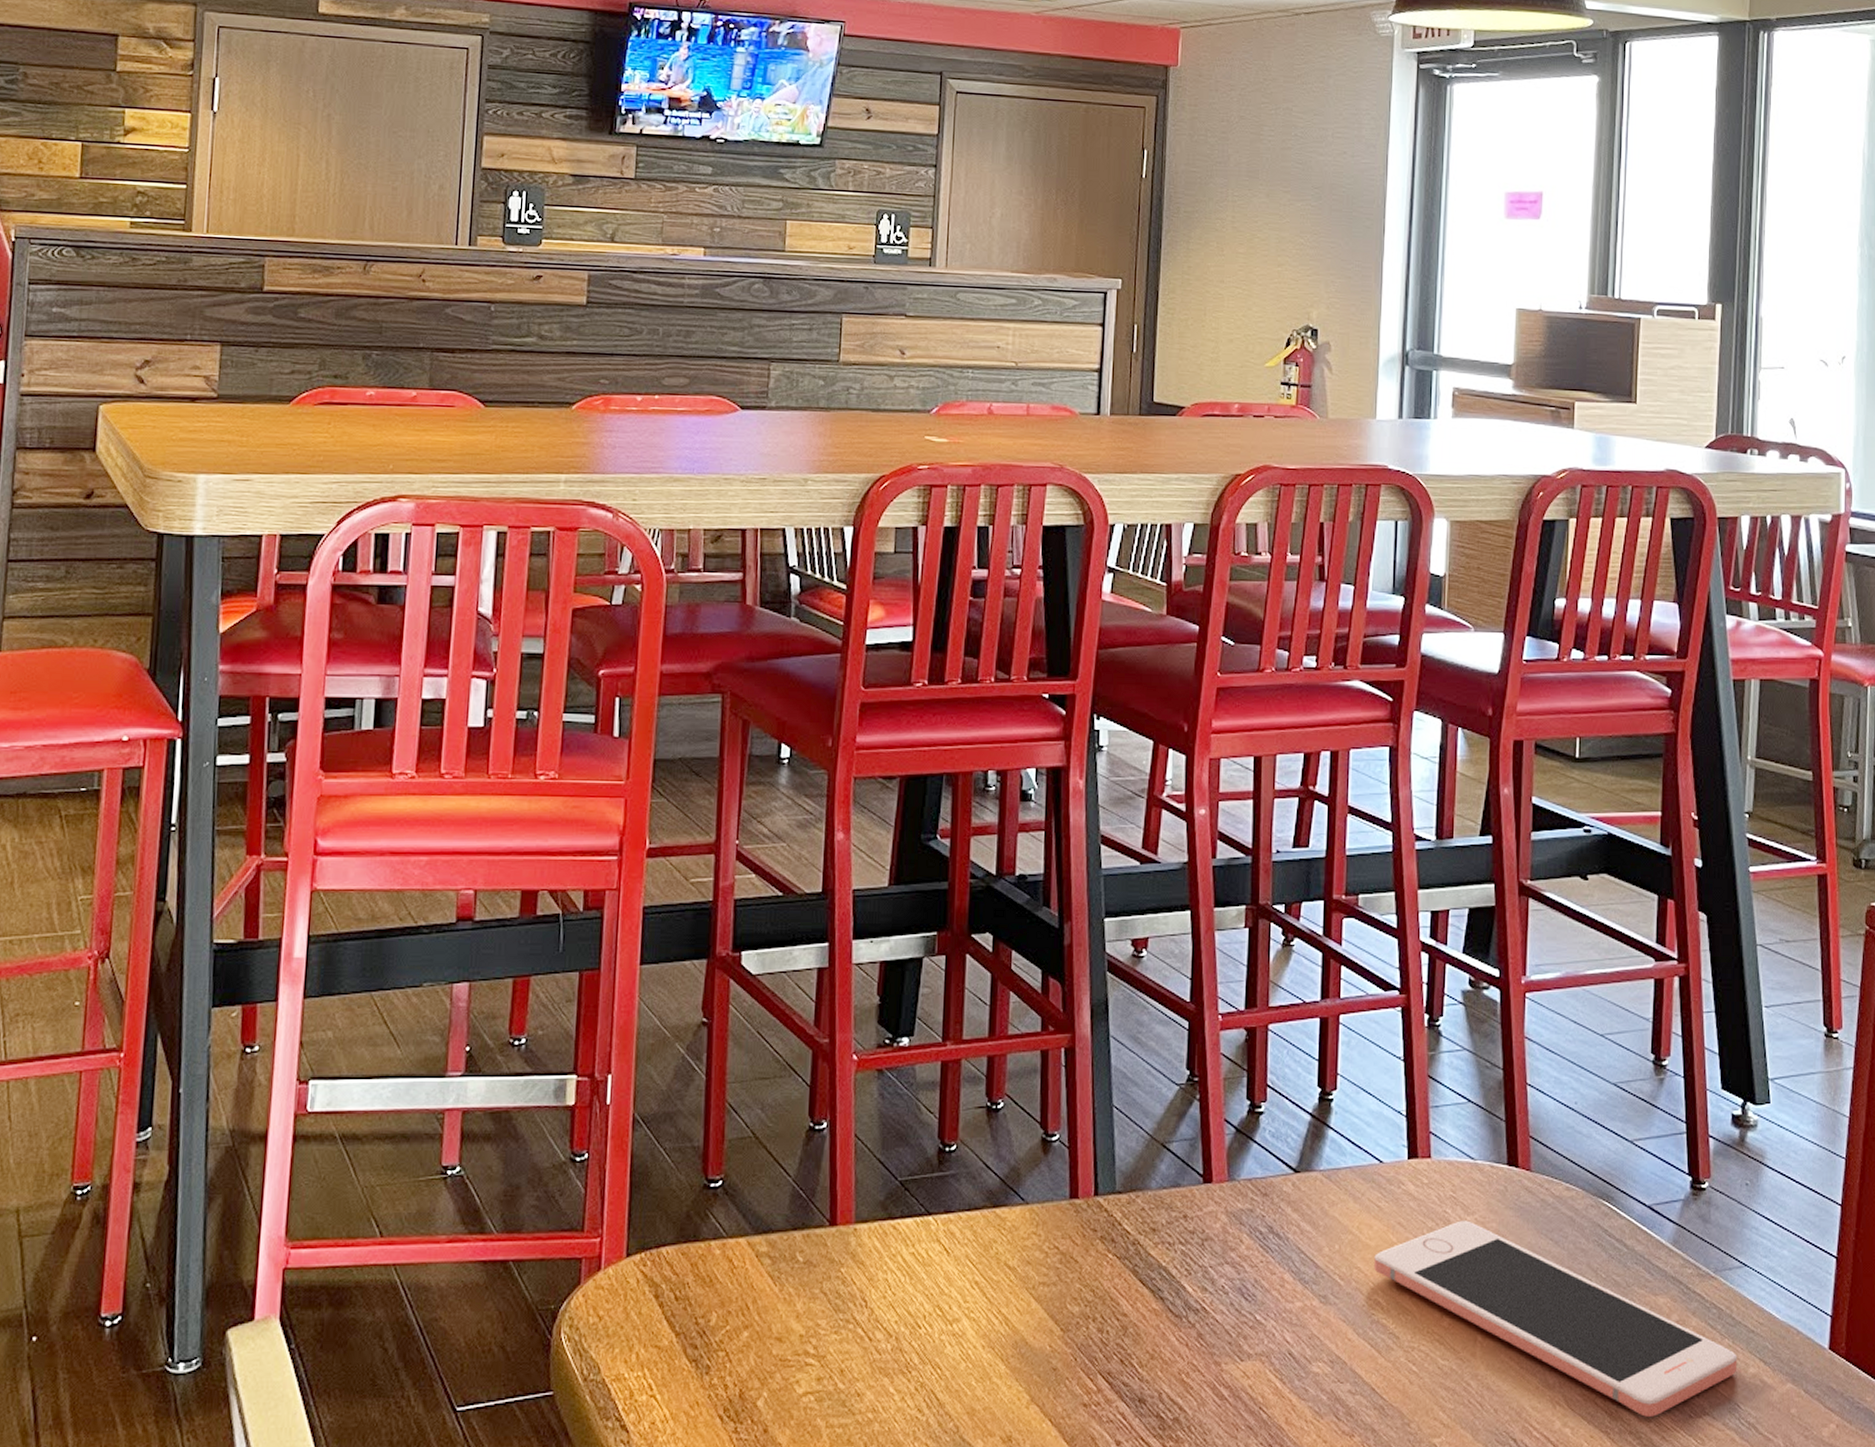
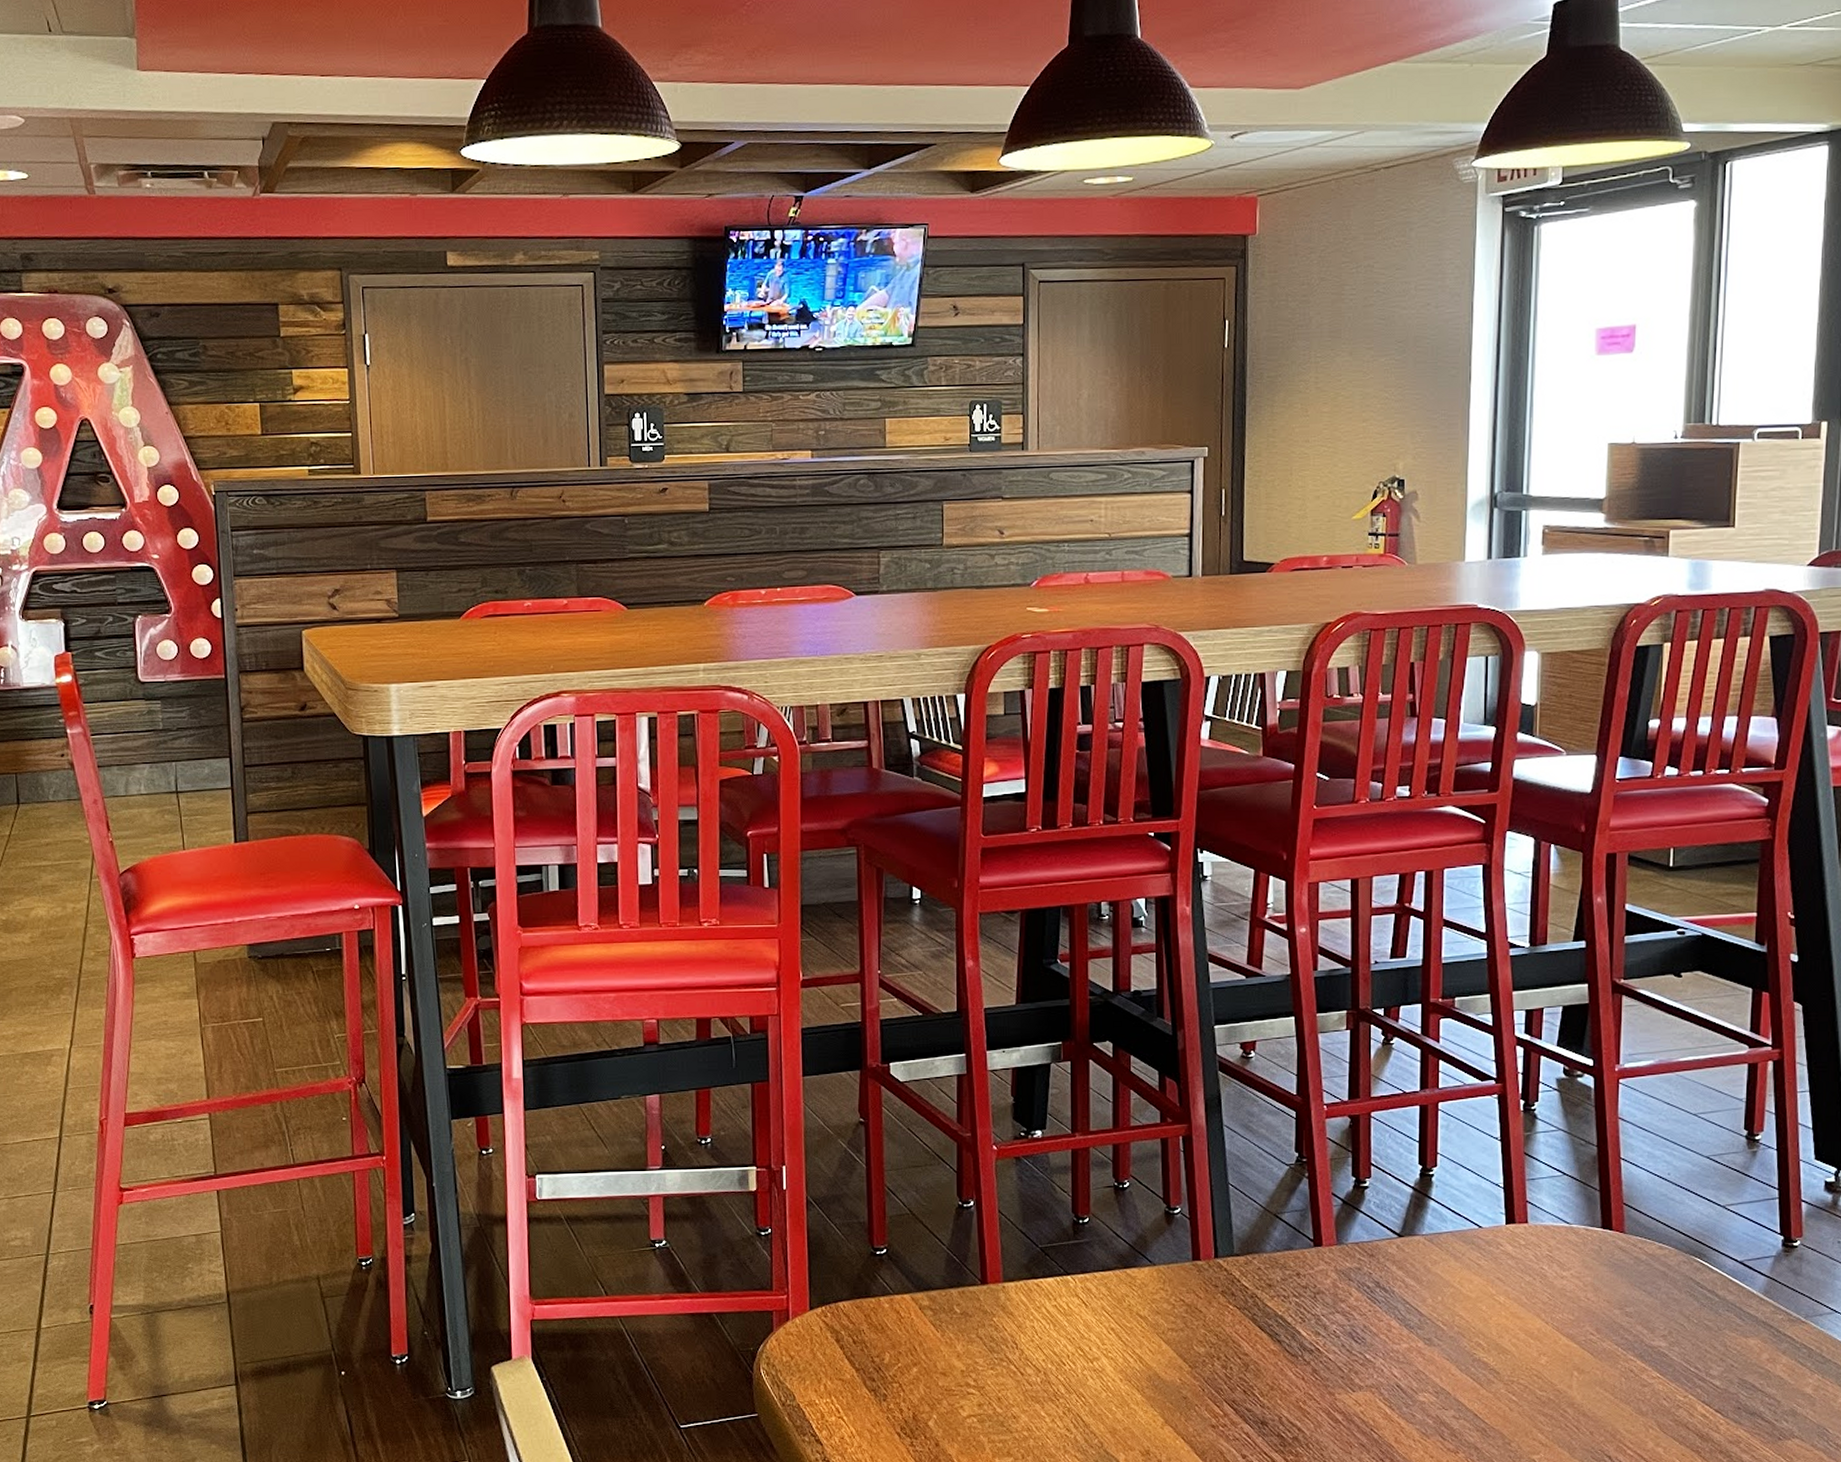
cell phone: present [1374,1220,1738,1417] -> none [1475,1275,1827,1439]

